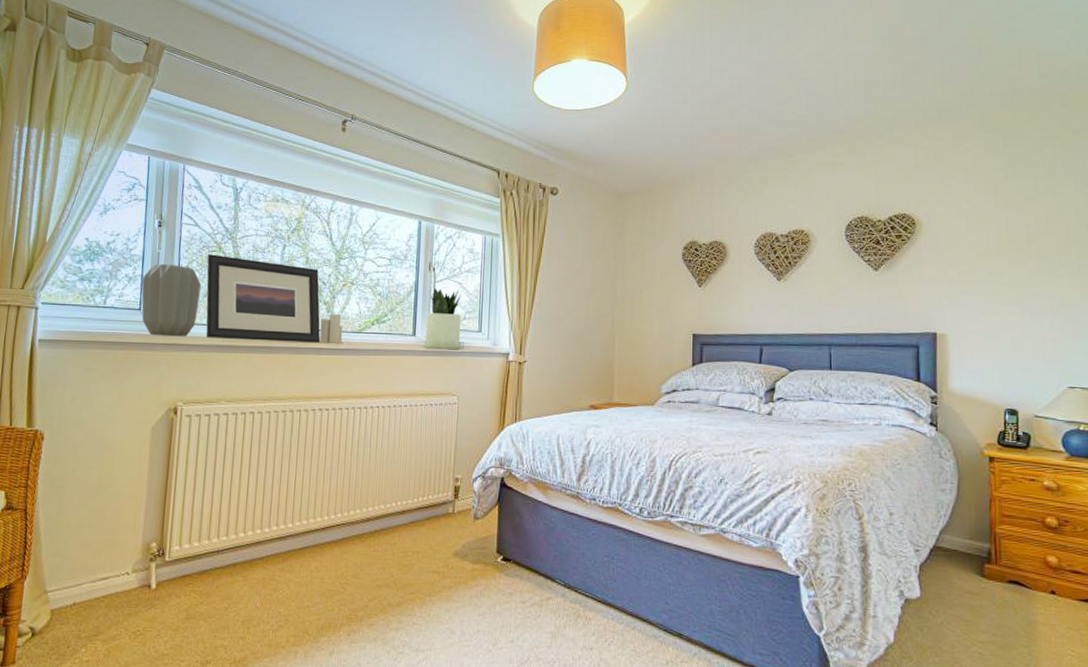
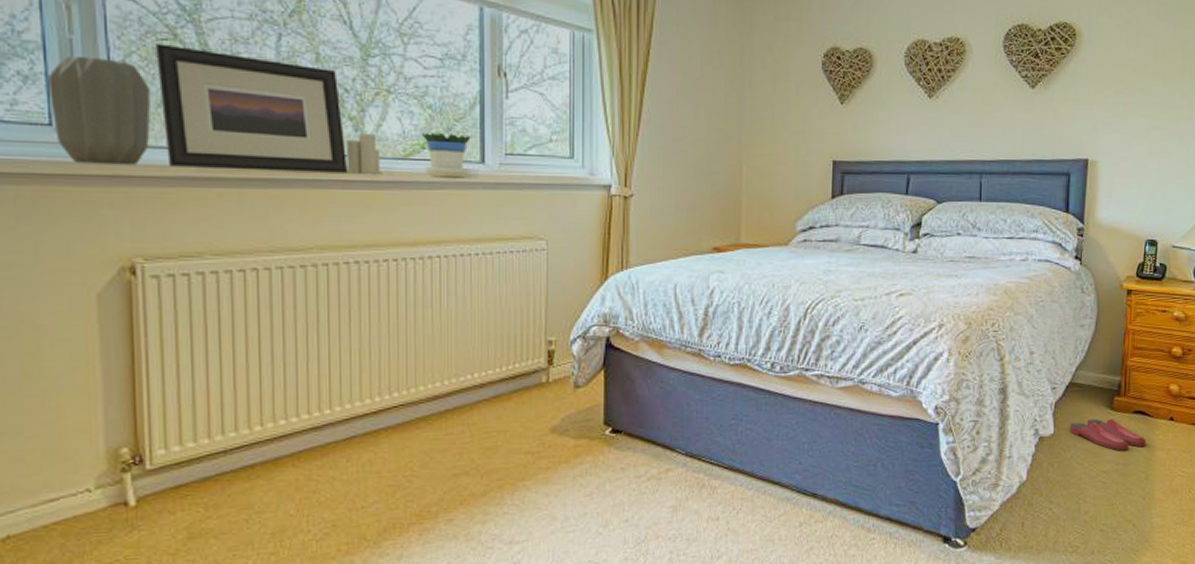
flowerpot: none [373,312,407,347] -> present [423,132,471,178]
planter: present [422,287,463,350] -> none [495,99,550,182]
slippers: none [937,585,1026,622] -> present [1069,418,1146,451]

